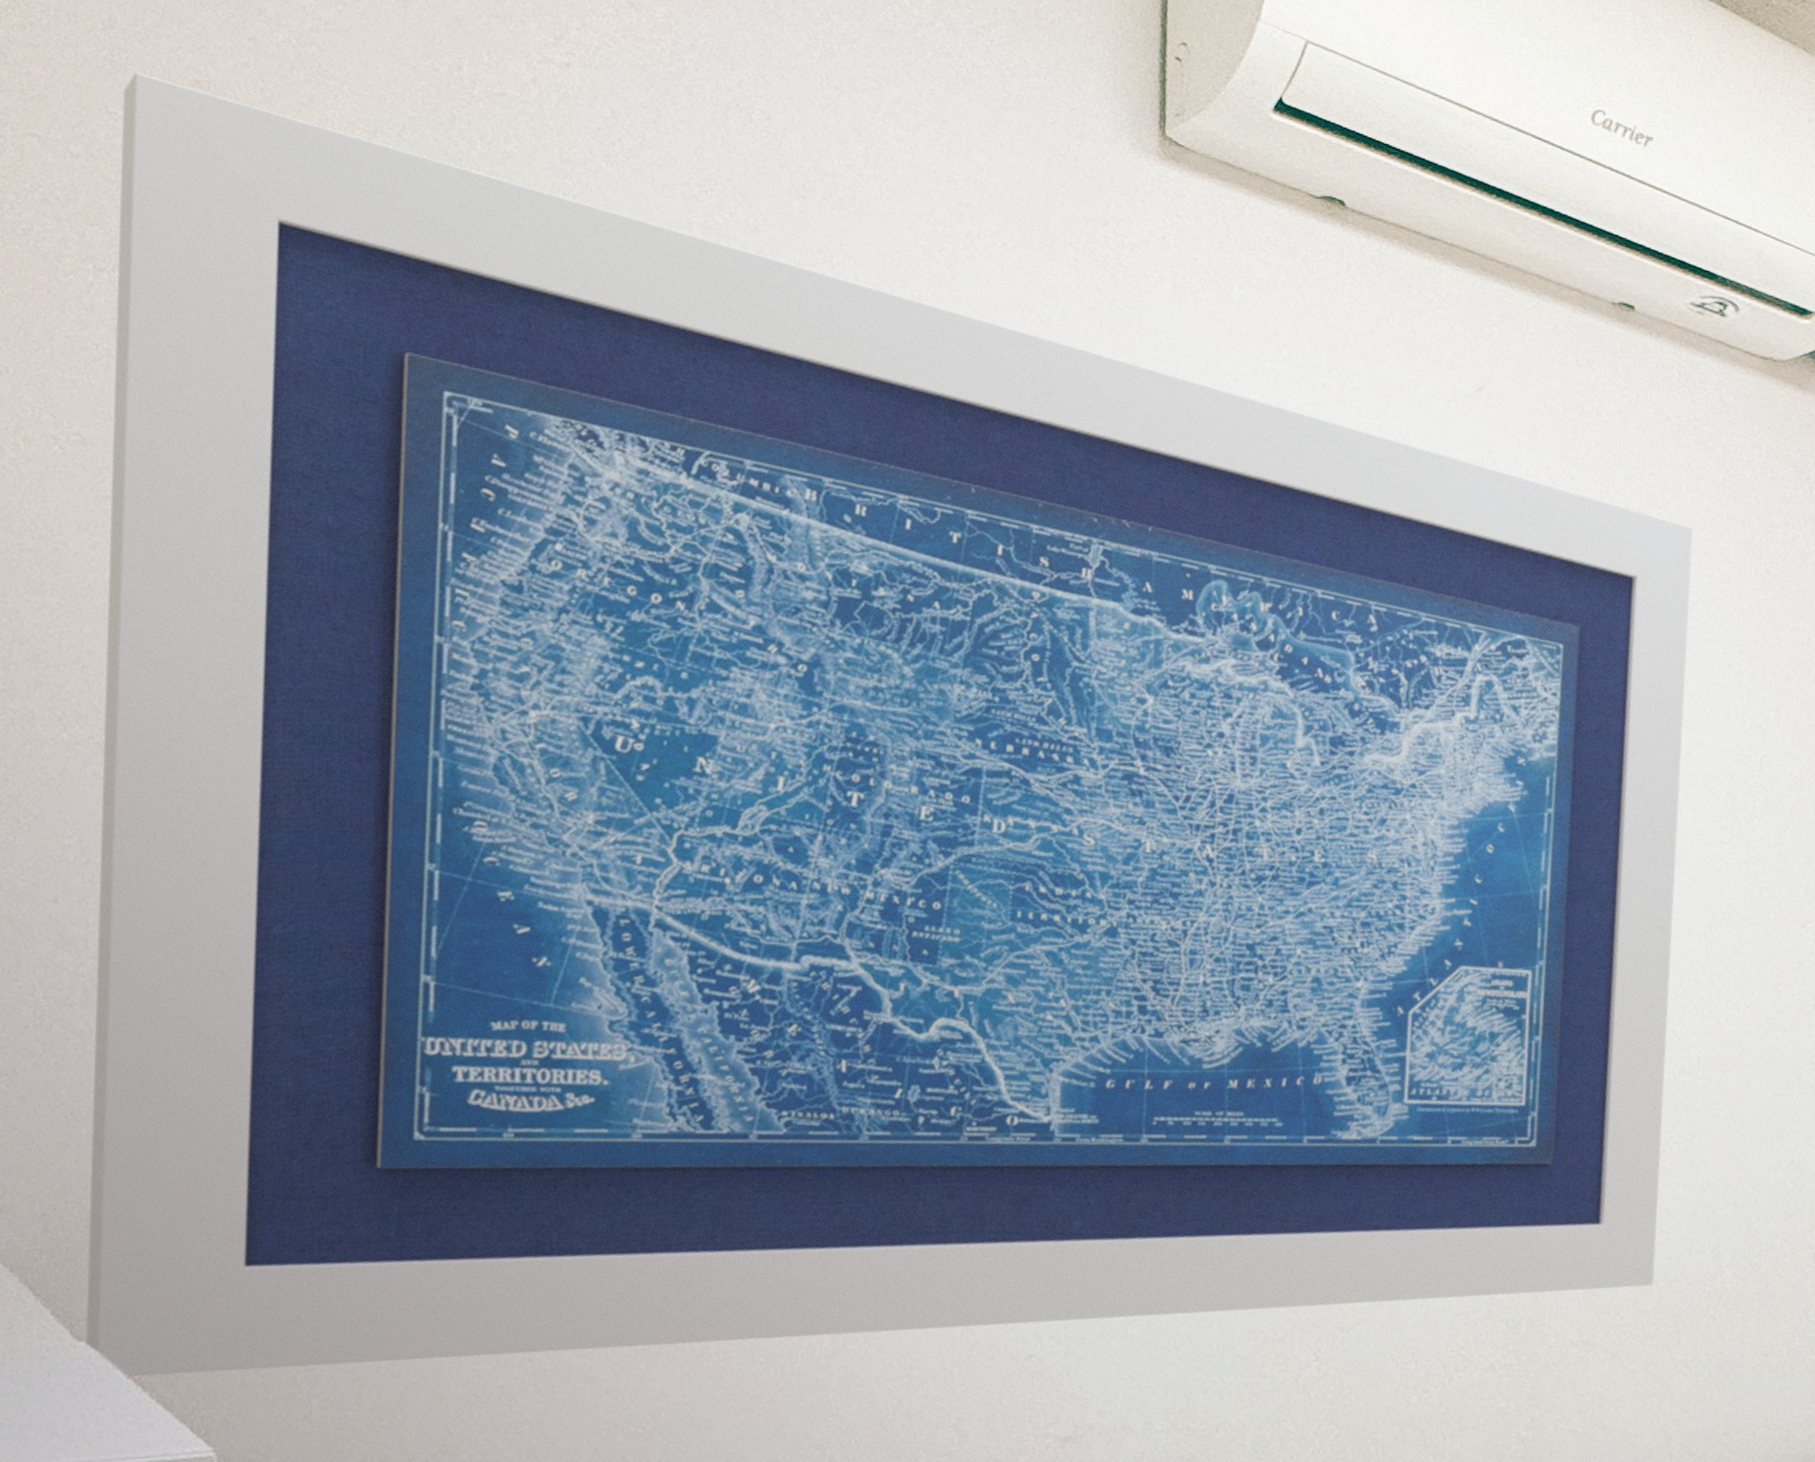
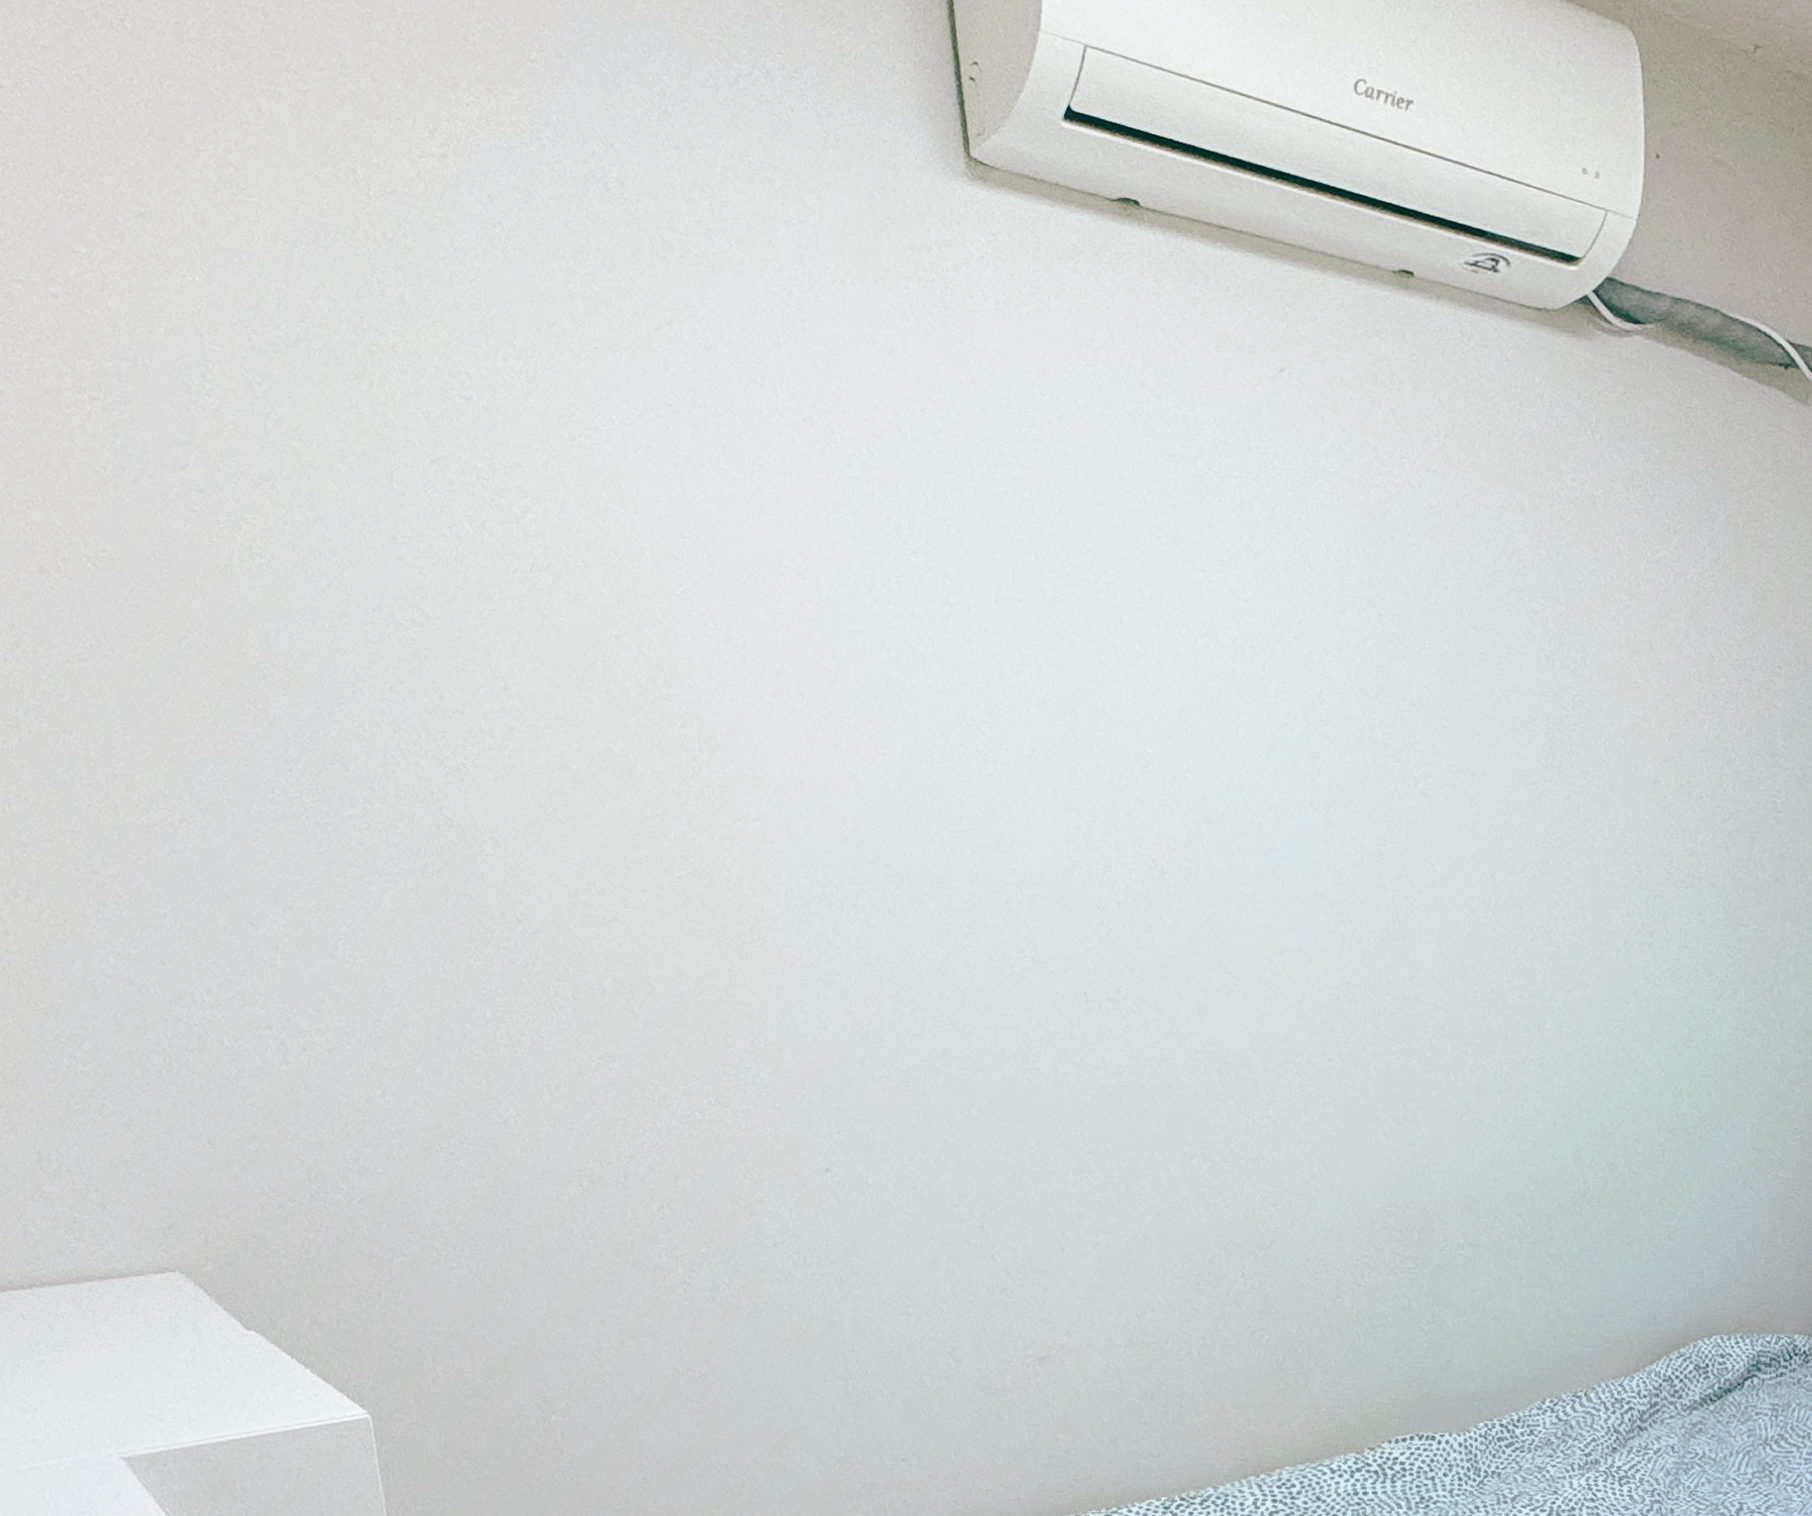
wall art: present [85,72,1693,1377] -> none [82,211,1525,1358]

